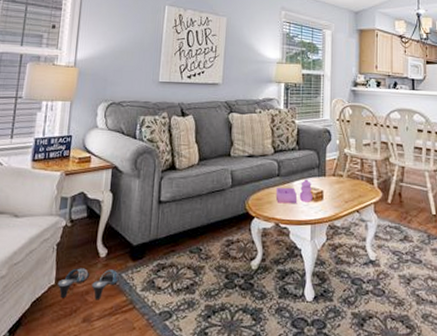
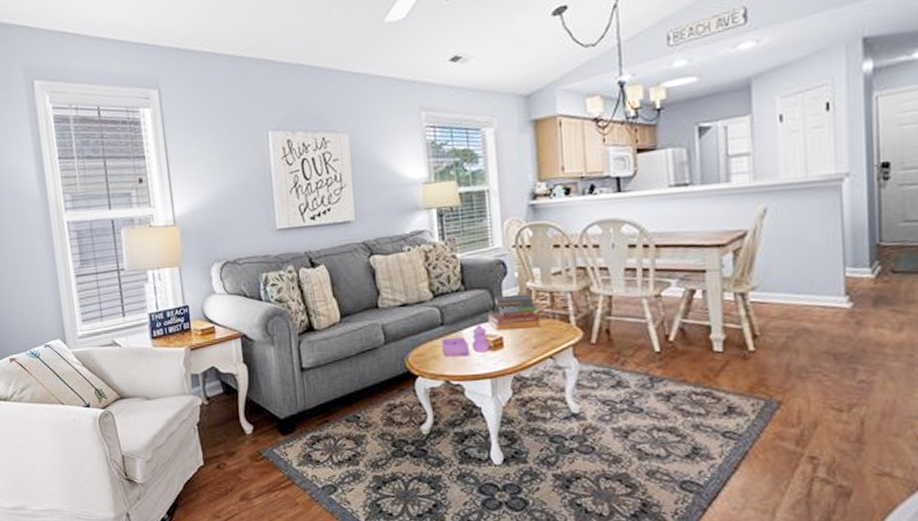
slippers: present [57,268,119,299] -> none [206,446,271,477]
books: none [313,157,353,186] -> present [487,293,541,331]

